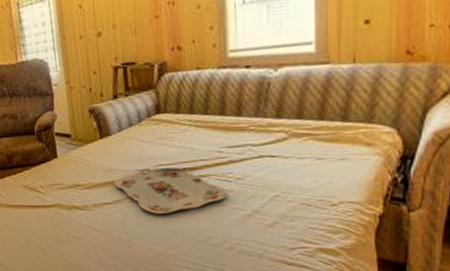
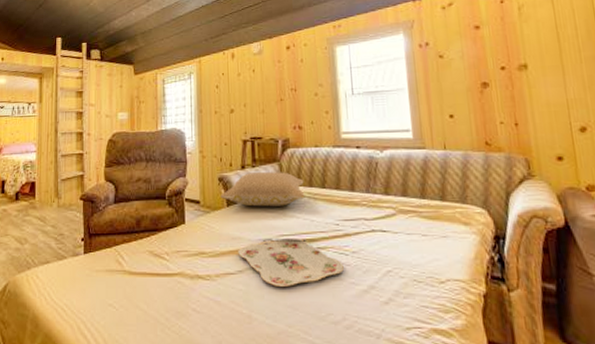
pillow: none [92,99,185,138] -> present [220,172,305,207]

